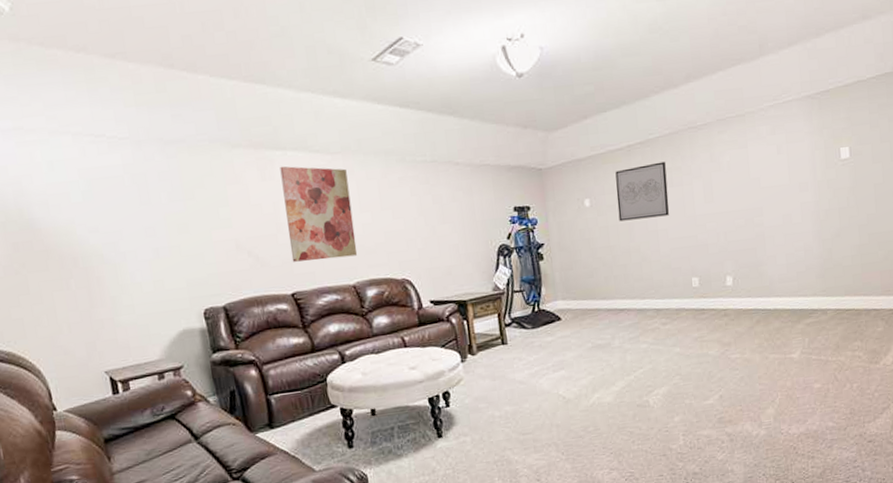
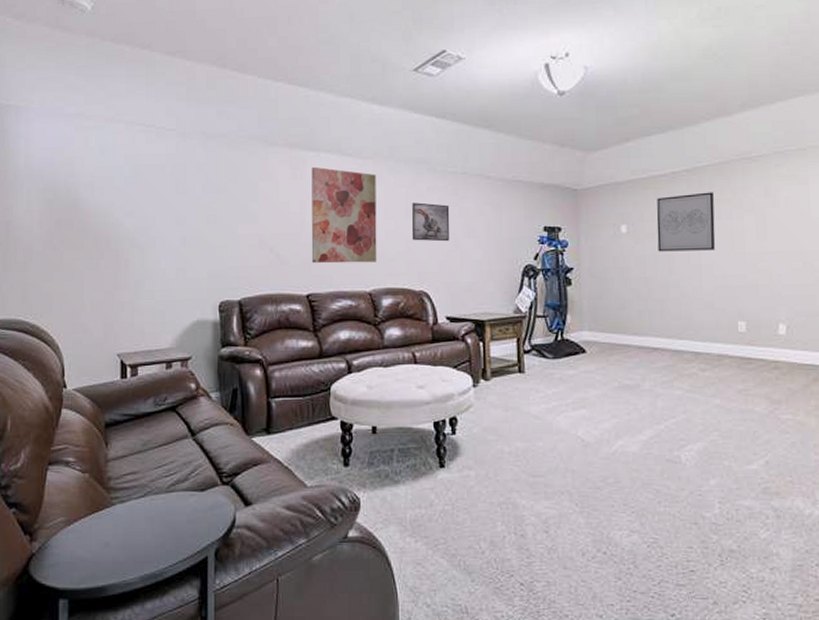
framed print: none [385,193,425,232] -> present [411,202,450,242]

